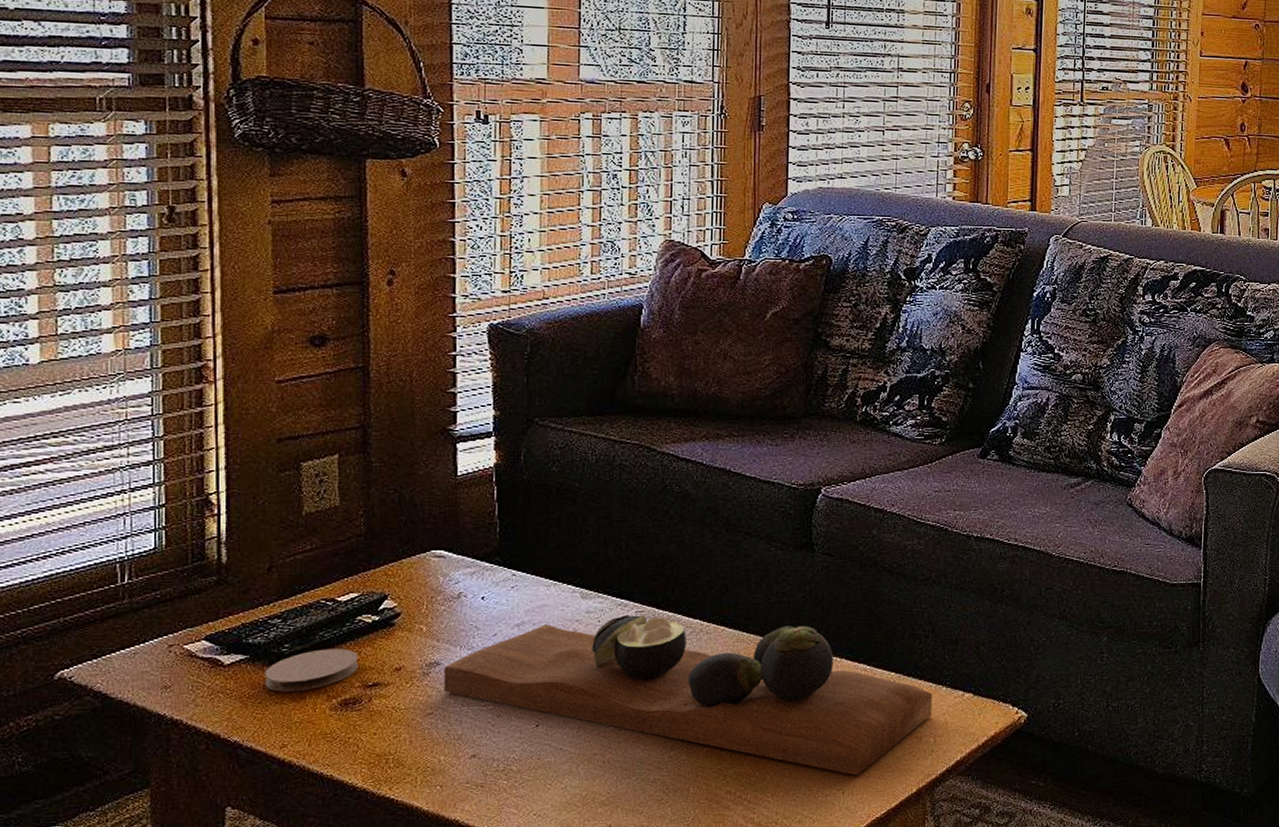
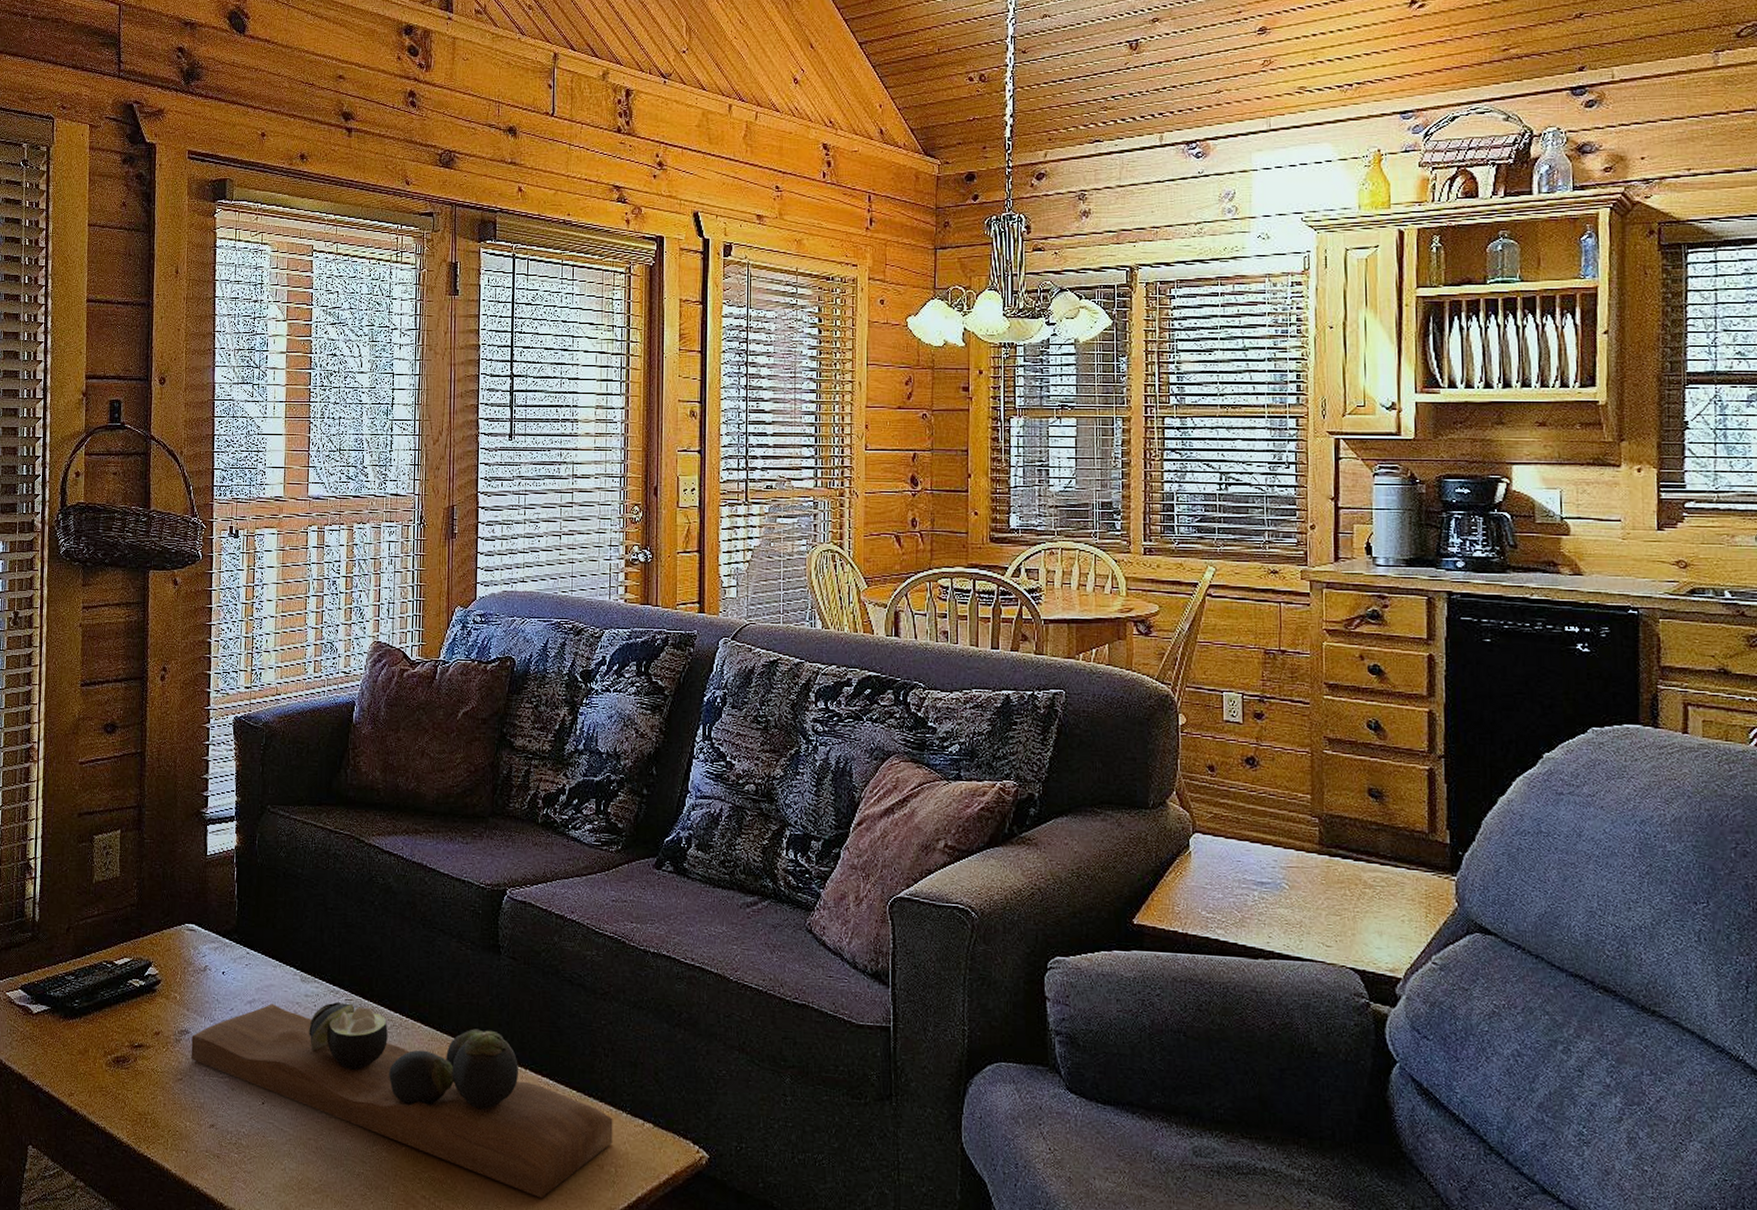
coaster: present [264,648,359,692] -> none [60,1007,128,1045]

